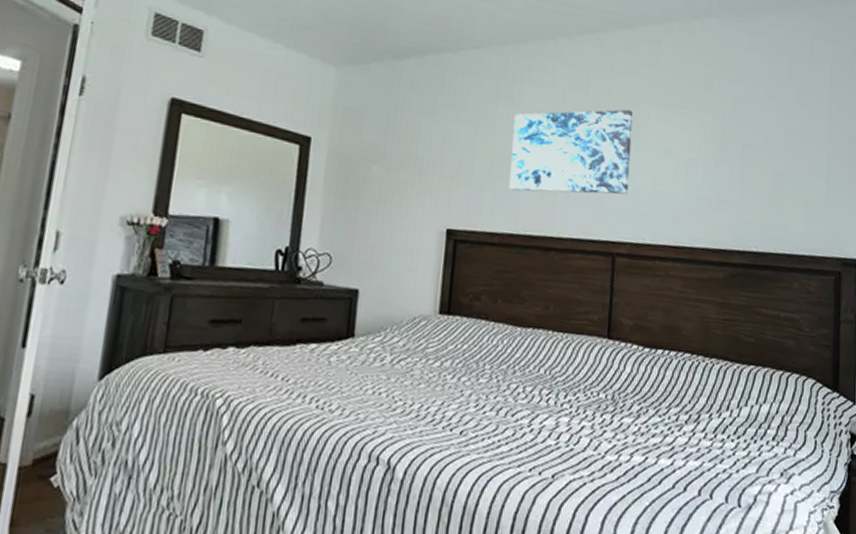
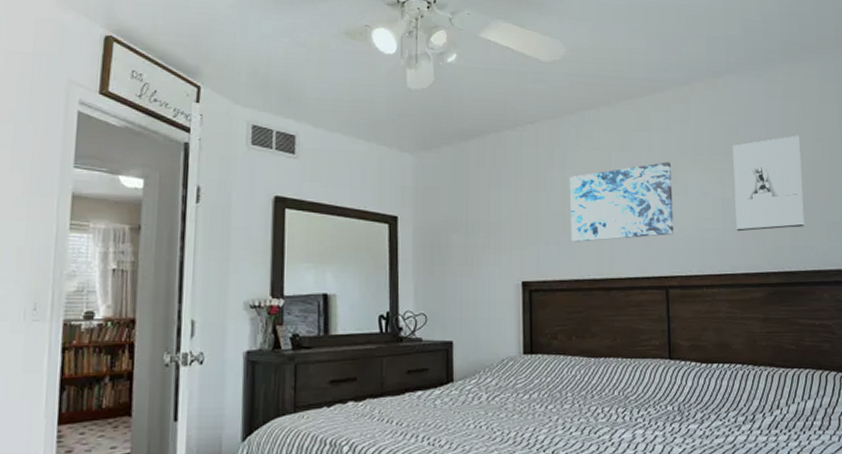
wall sculpture: none [700,96,784,203] -> present [733,135,805,232]

